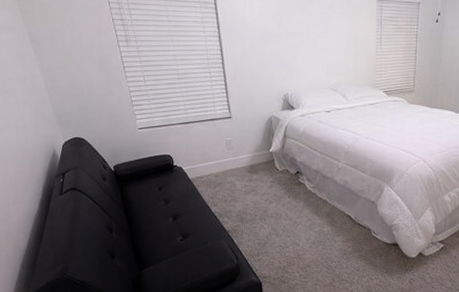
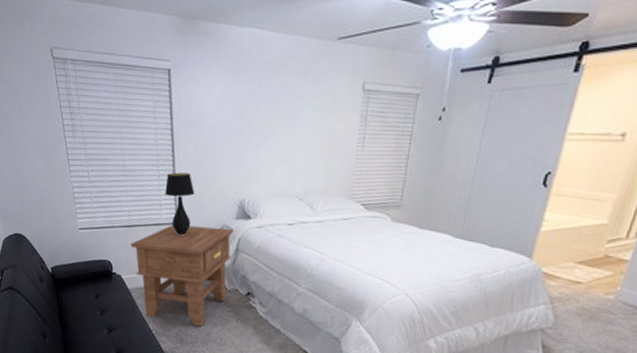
side table: none [189,119,281,205] -> present [130,225,234,327]
table lamp: none [217,73,244,128] -> present [165,172,195,236]

